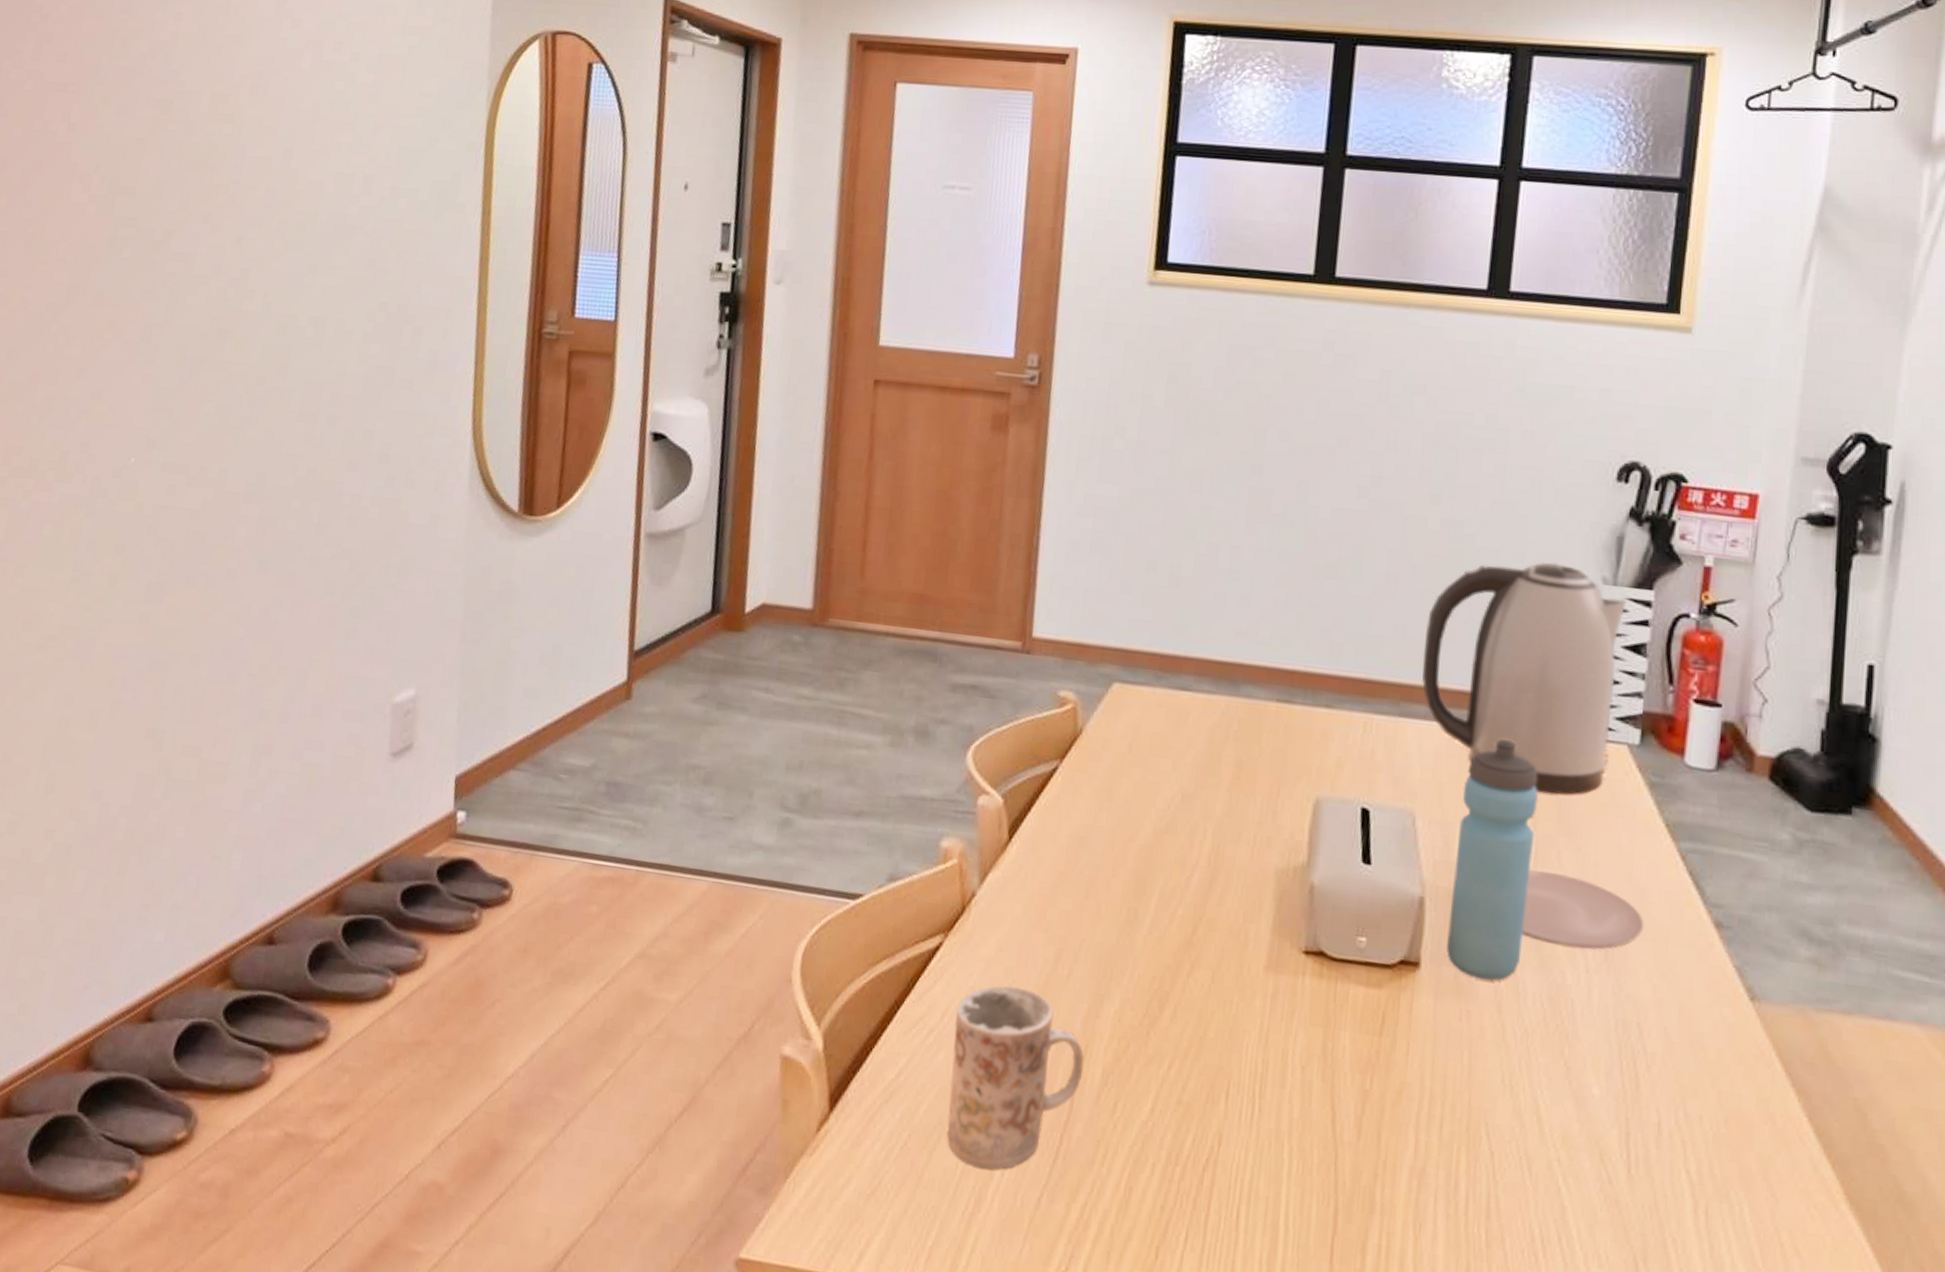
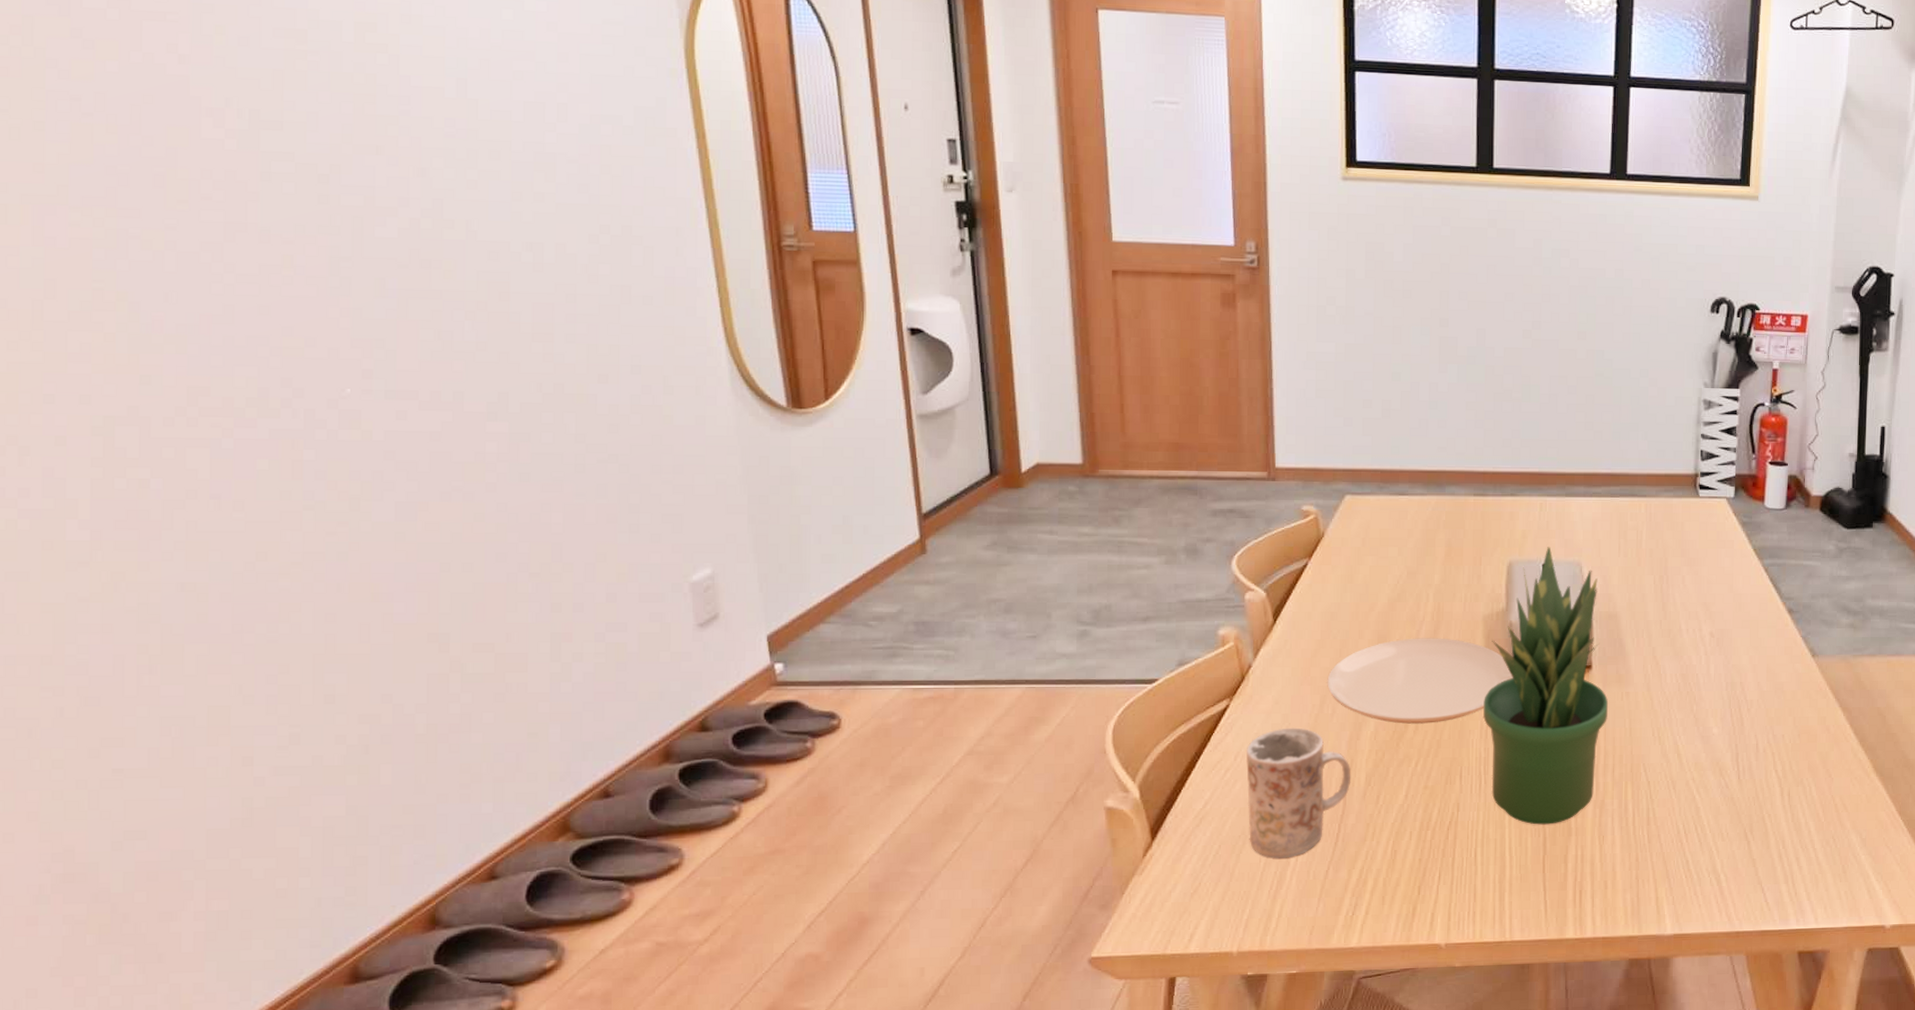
plate: none [1065,886,1309,1012] -> present [1327,638,1513,724]
planter: none [1264,784,1441,1191] -> present [1483,547,1609,825]
kettle: present [1422,561,1627,794] -> none [1579,375,1721,538]
water bottle: present [1446,739,1538,981] -> none [1610,505,1667,671]
plate: present [1521,870,1645,950] -> none [1660,592,1742,640]

